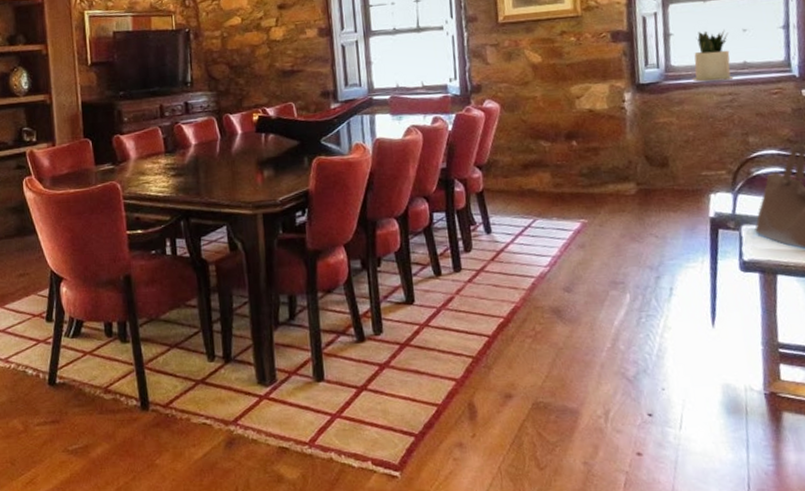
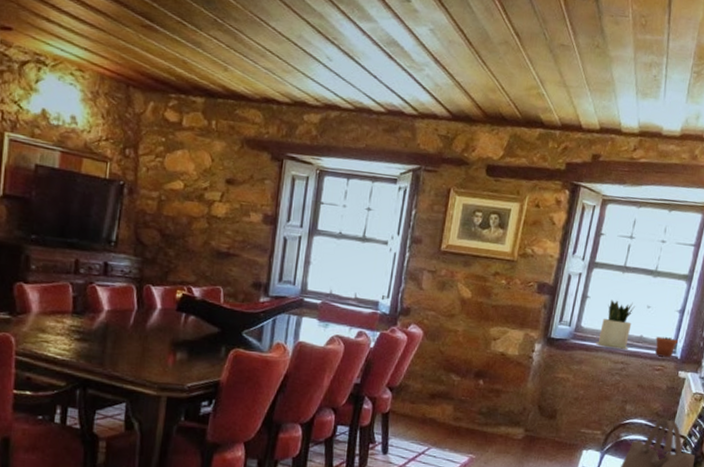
planter: none [763,57,791,79] -> present [655,336,678,358]

